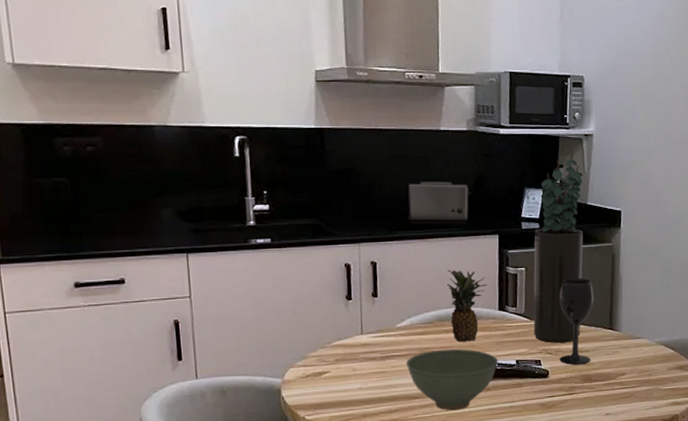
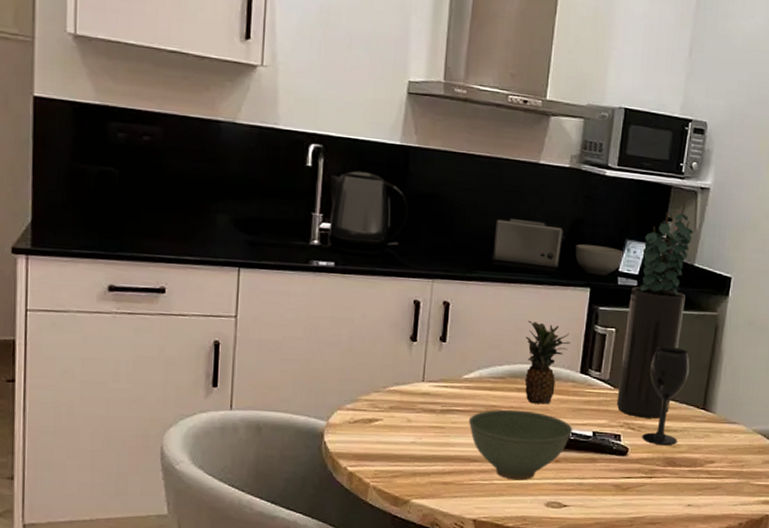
kettle: none [256,155,331,232] -> present [327,170,410,258]
bowl: none [481,196,524,223] -> present [575,243,624,276]

